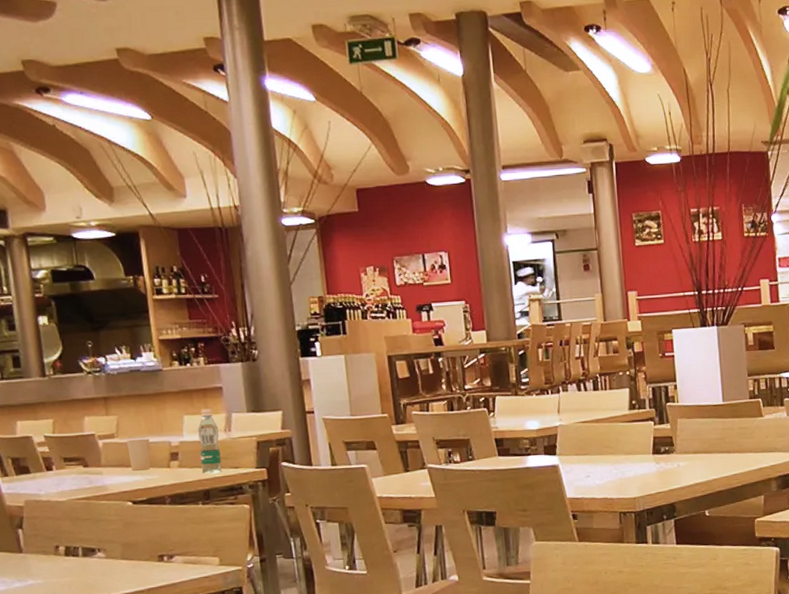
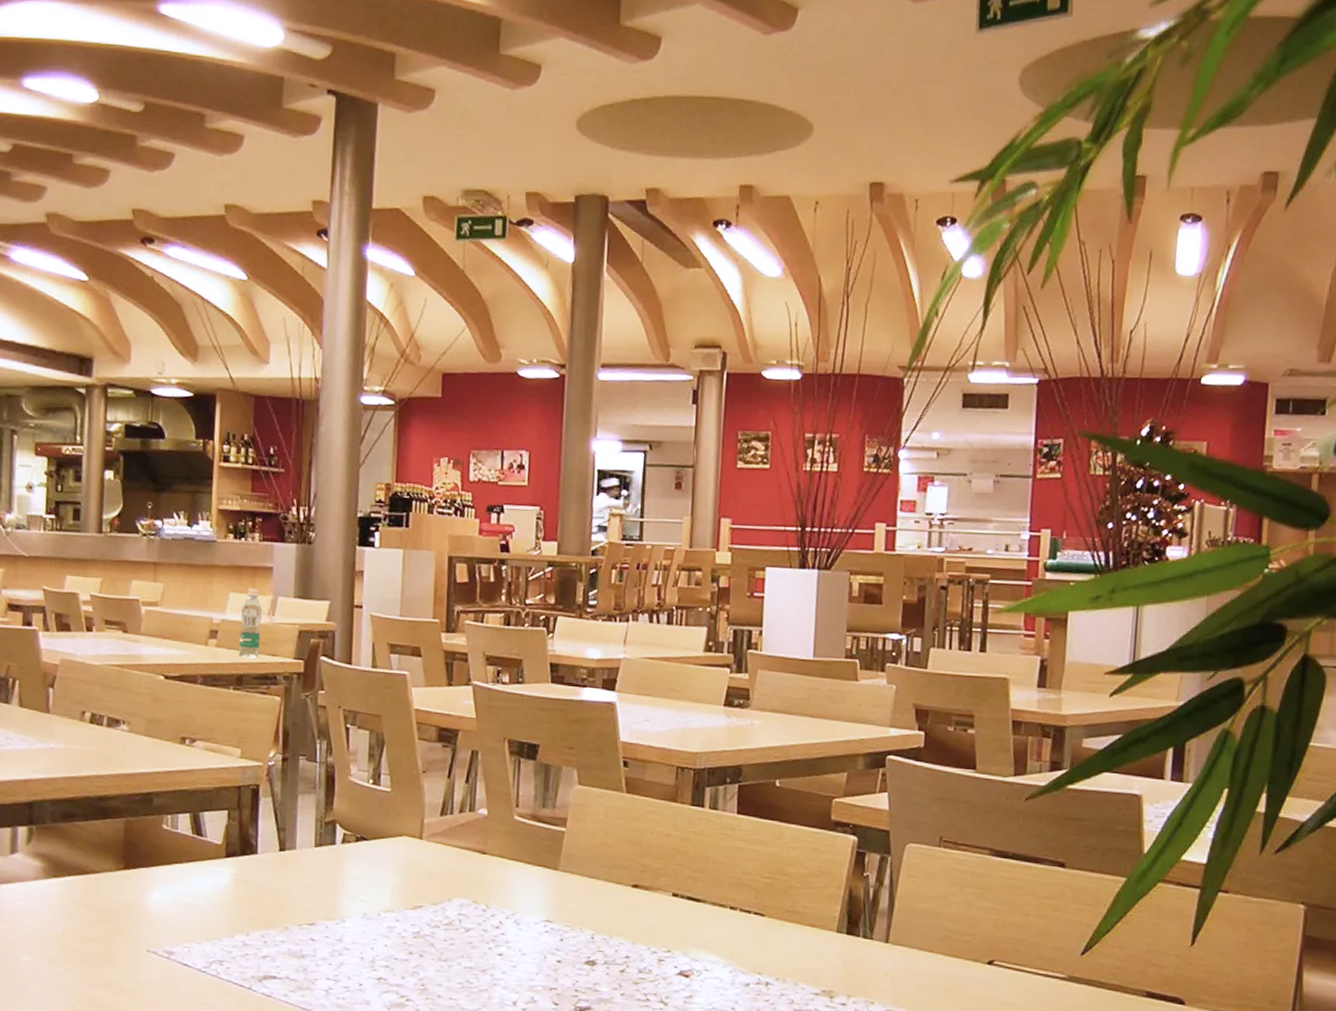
cup: present [127,438,151,472] -> none [168,610,192,645]

